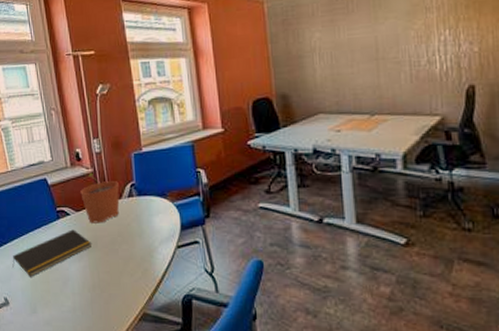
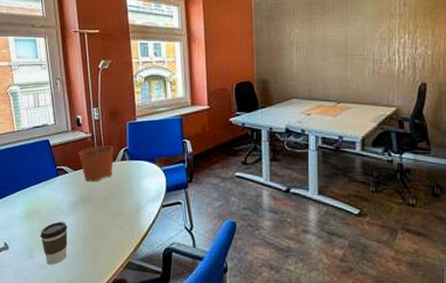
notepad: present [12,229,91,277] -> none [13,186,86,226]
coffee cup: none [43,271,74,321] -> present [40,221,68,265]

